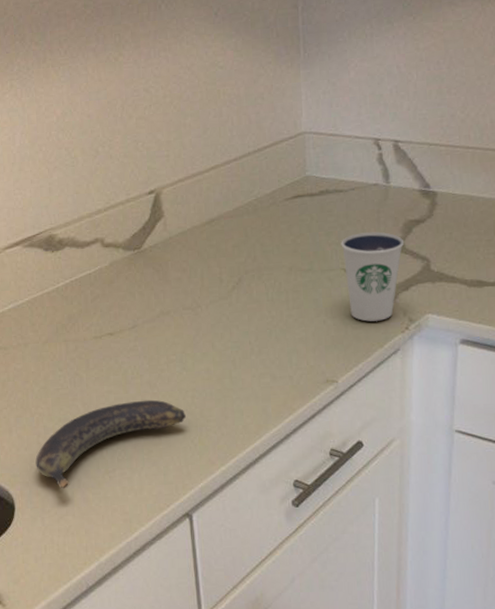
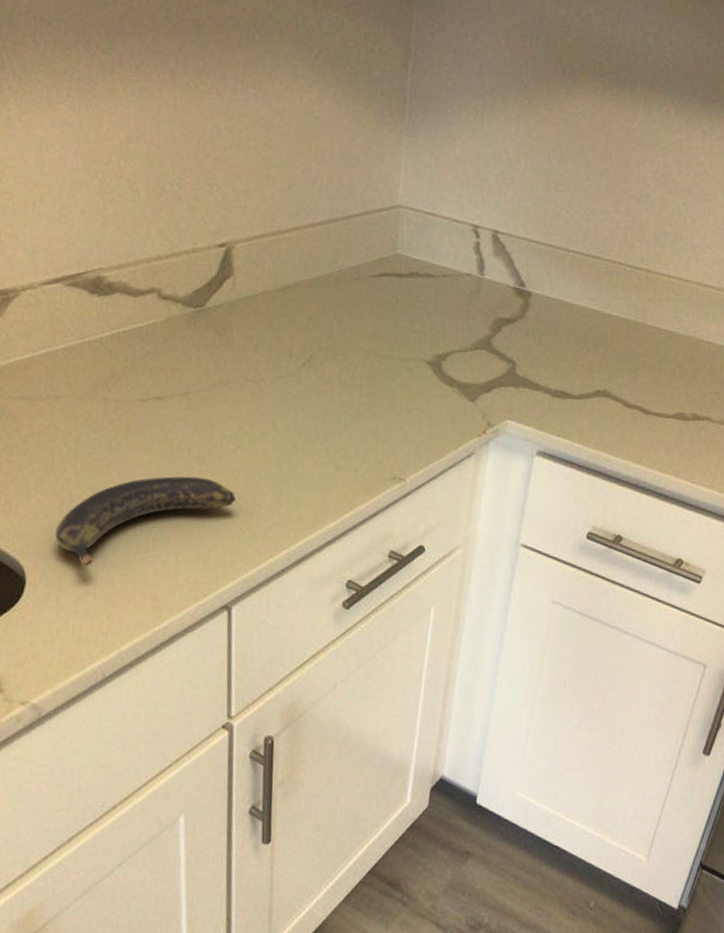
dixie cup: present [341,231,404,322] -> none [425,324,491,421]

